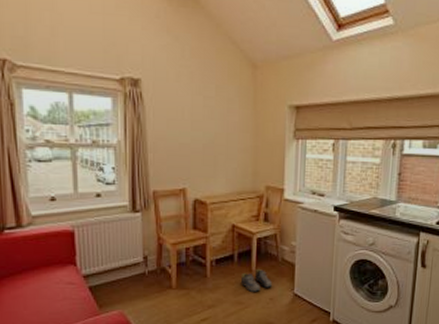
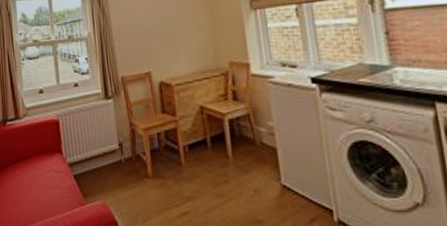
shoe: present [240,268,272,292] -> none [217,154,254,182]

